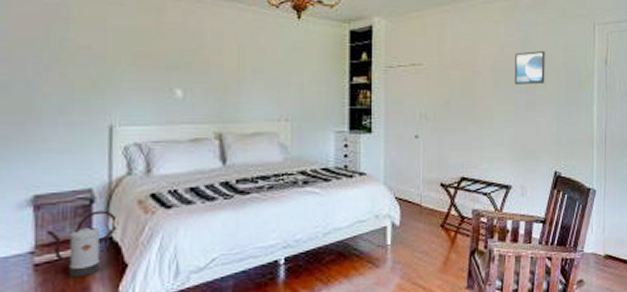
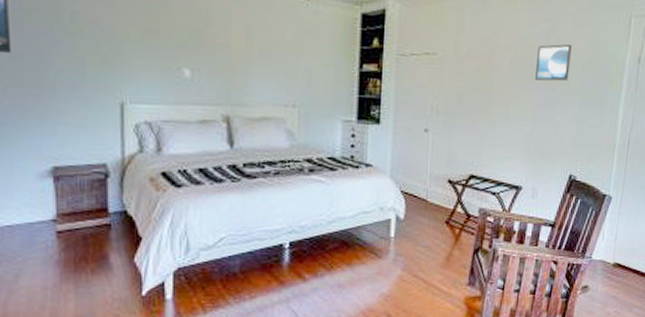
watering can: present [47,210,117,278] -> none [67,185,131,246]

